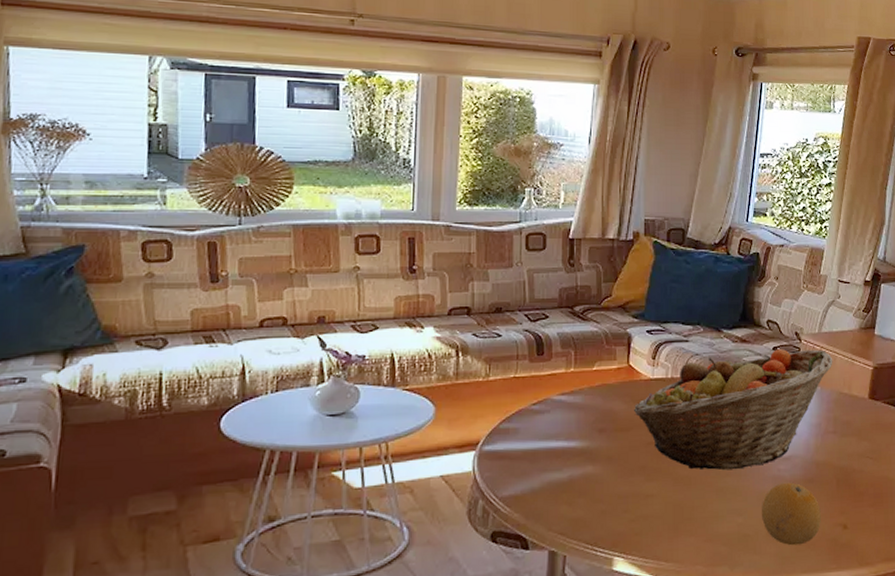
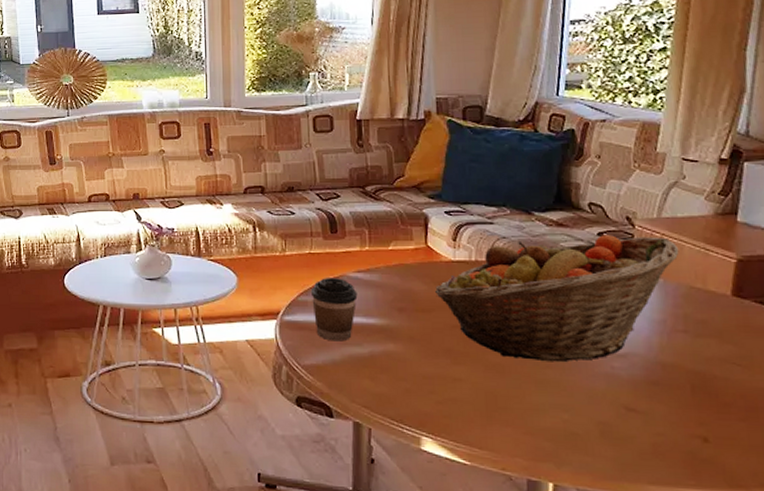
coffee cup: none [514,402,560,469] -> present [311,278,358,342]
fruit: present [761,482,821,546] -> none [591,382,672,453]

